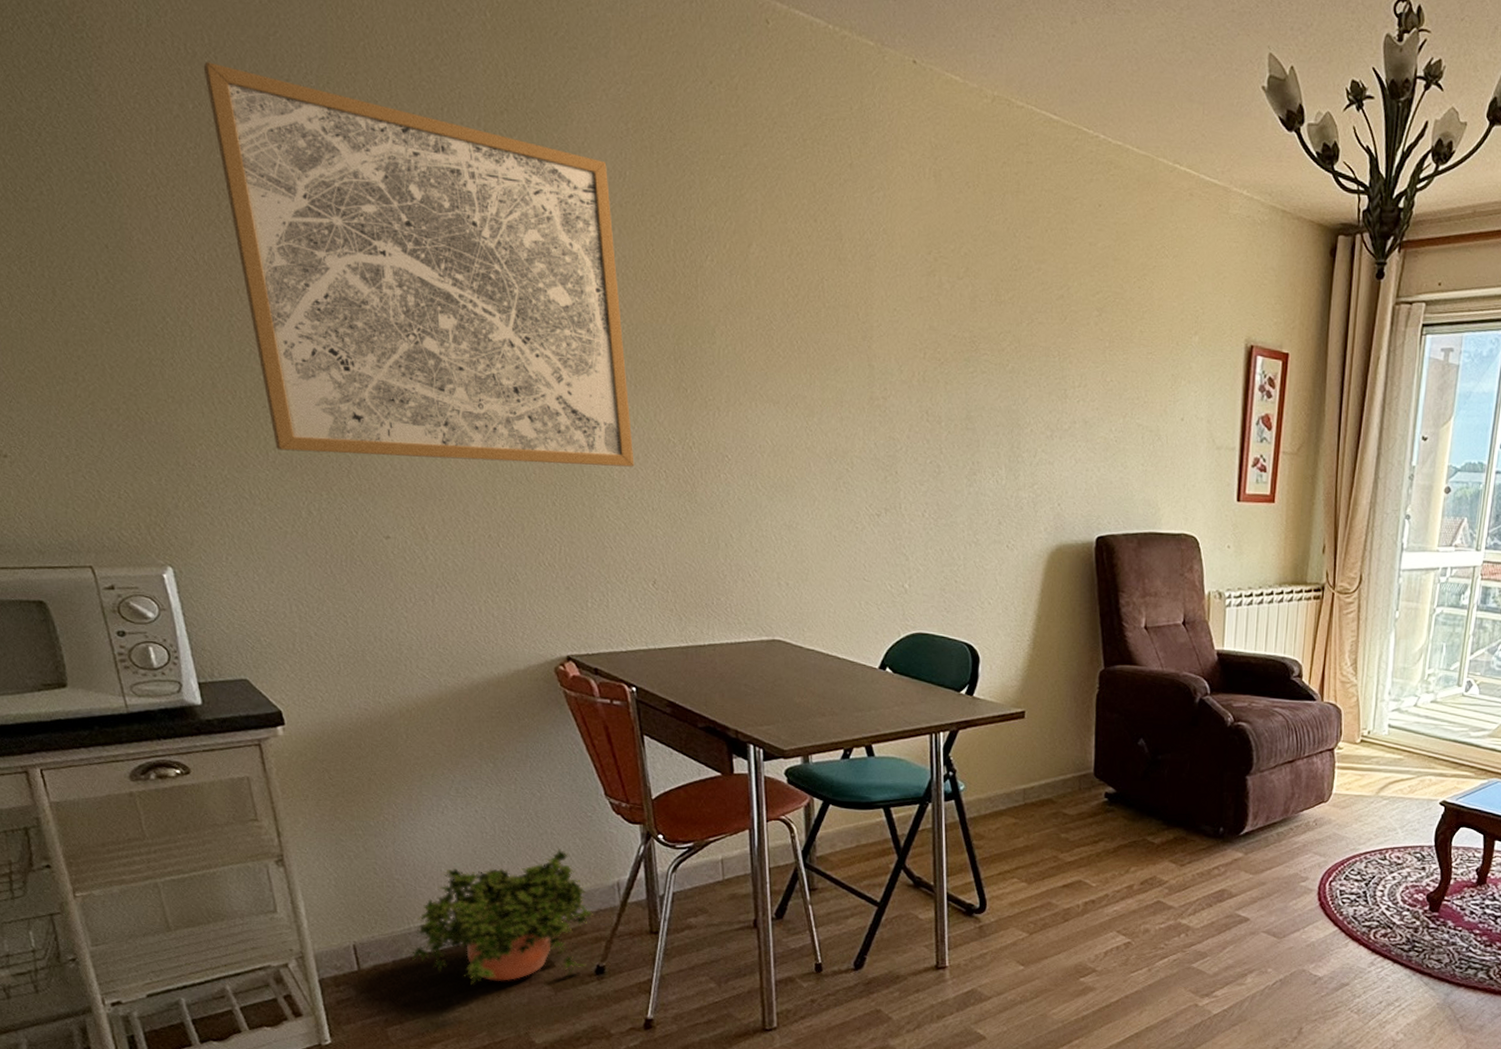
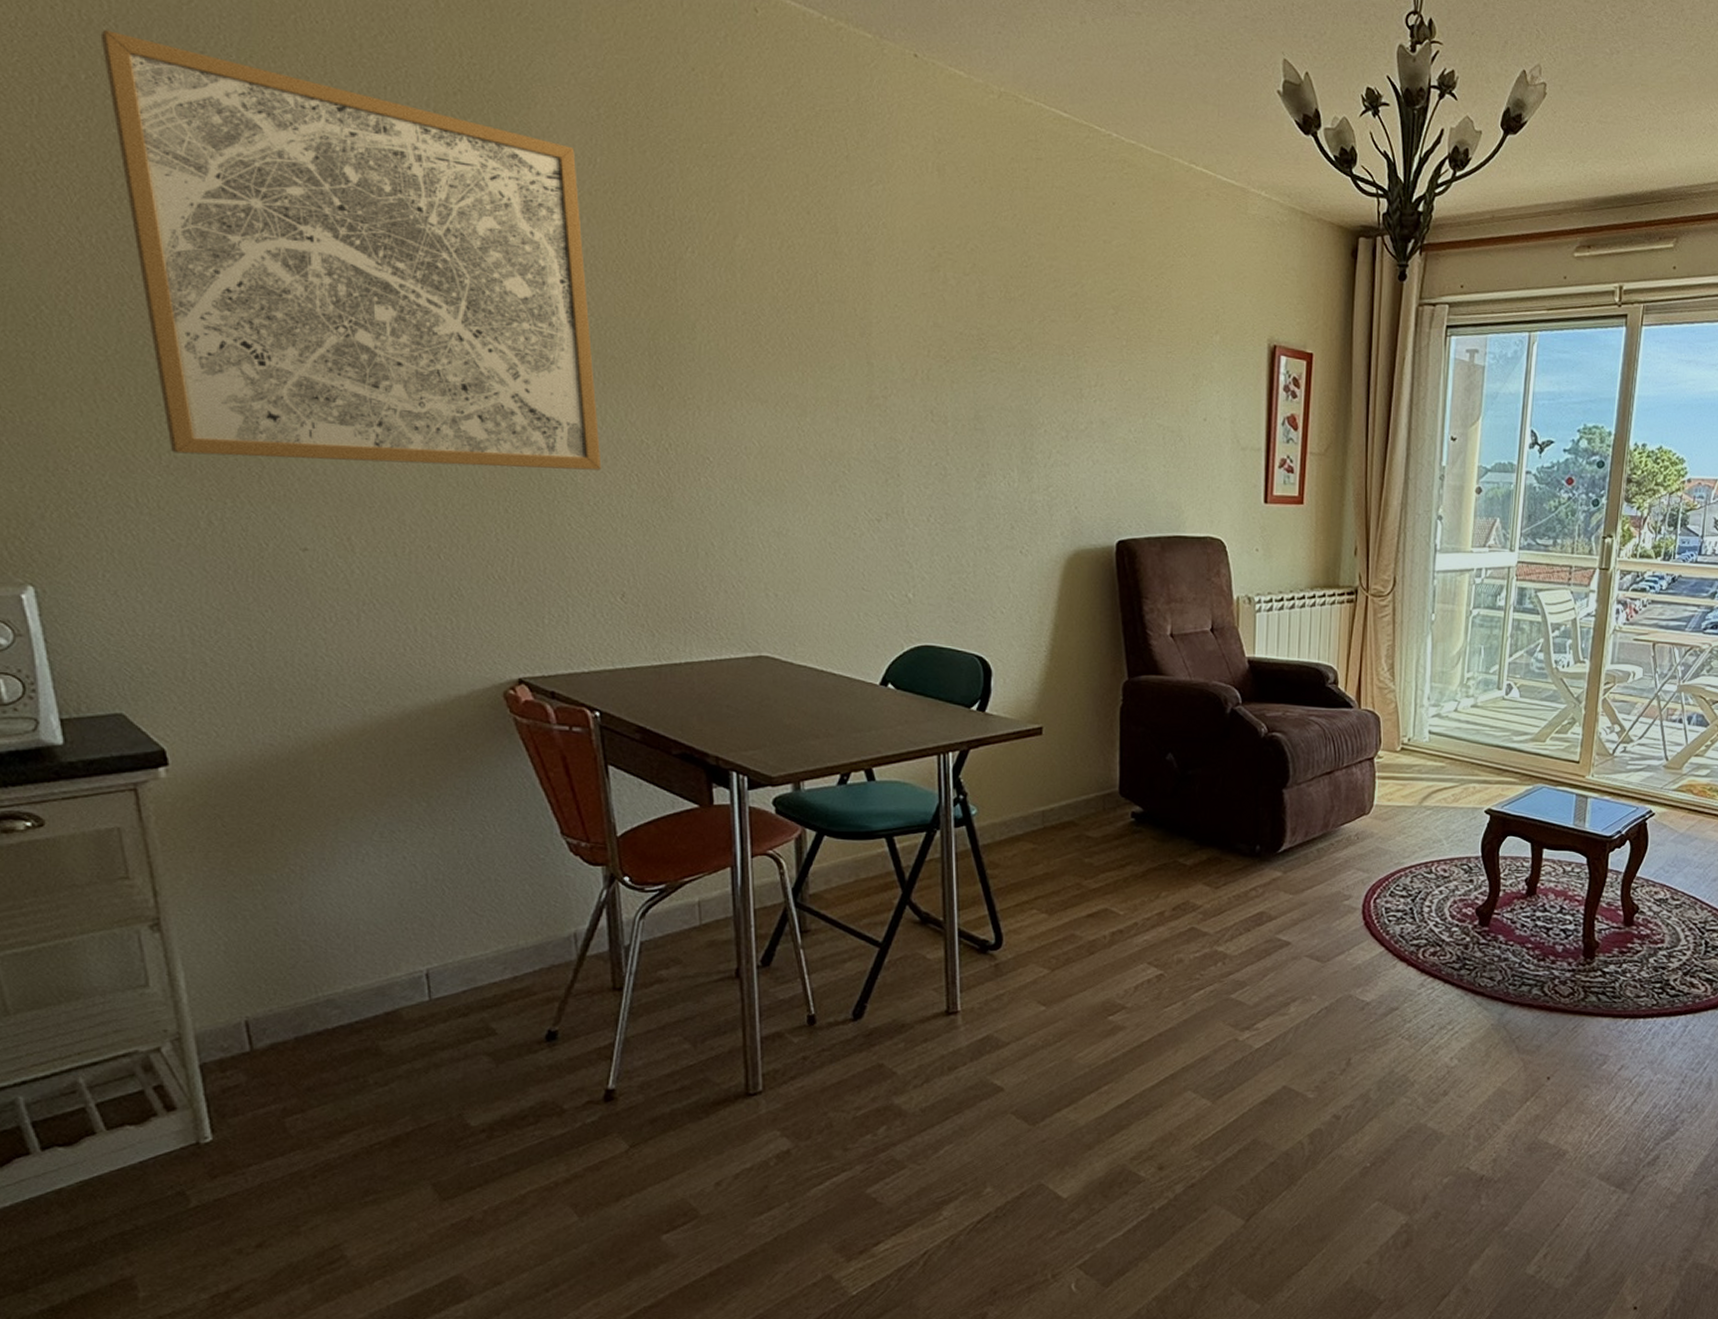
potted plant: present [409,848,594,986] -> none [316,897,546,1062]

